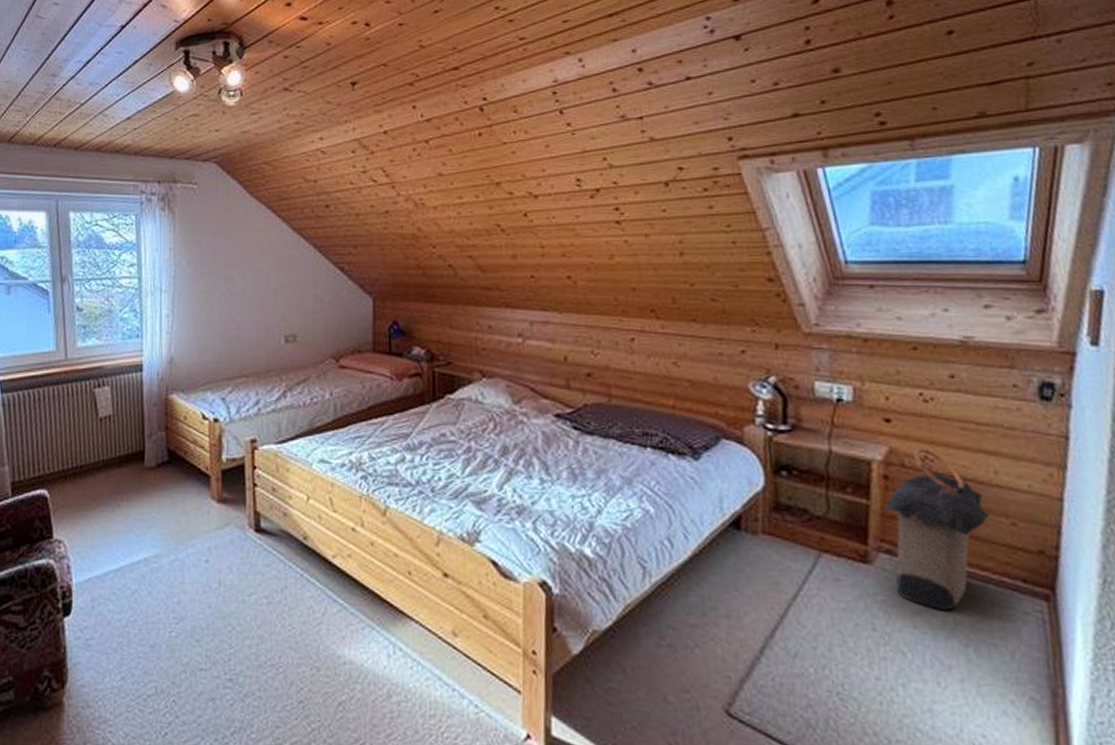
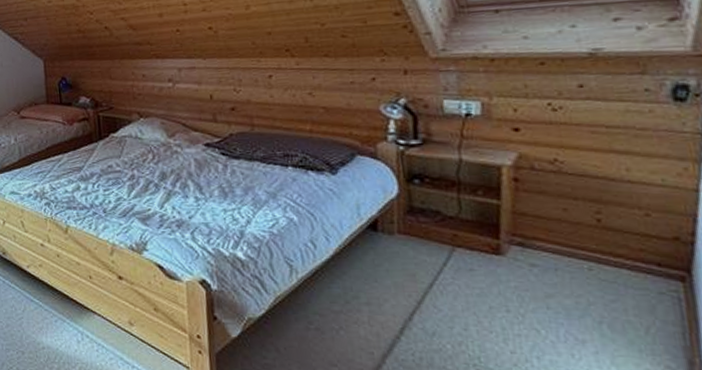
laundry hamper: present [885,448,990,611] -> none [516,152,622,294]

